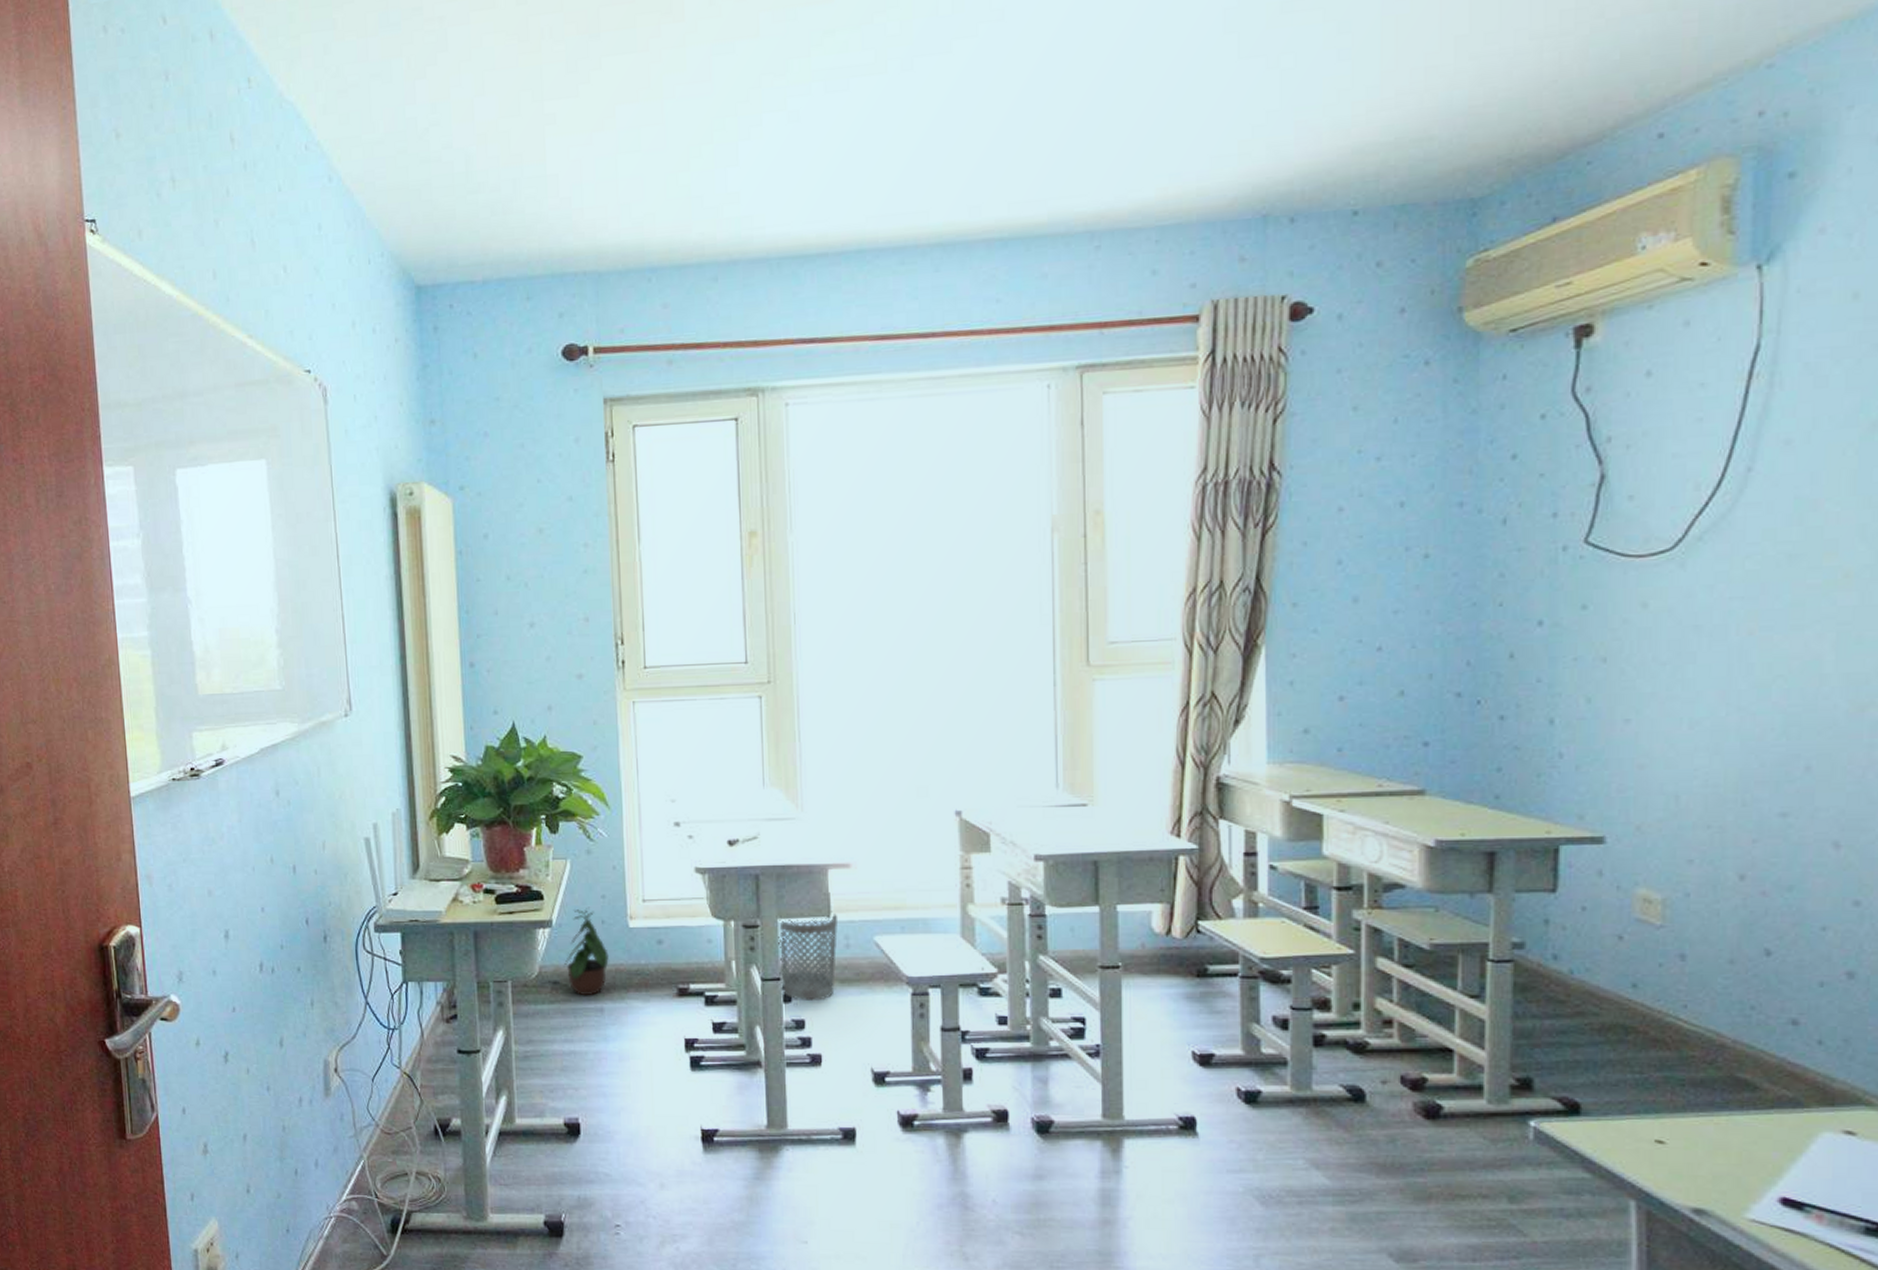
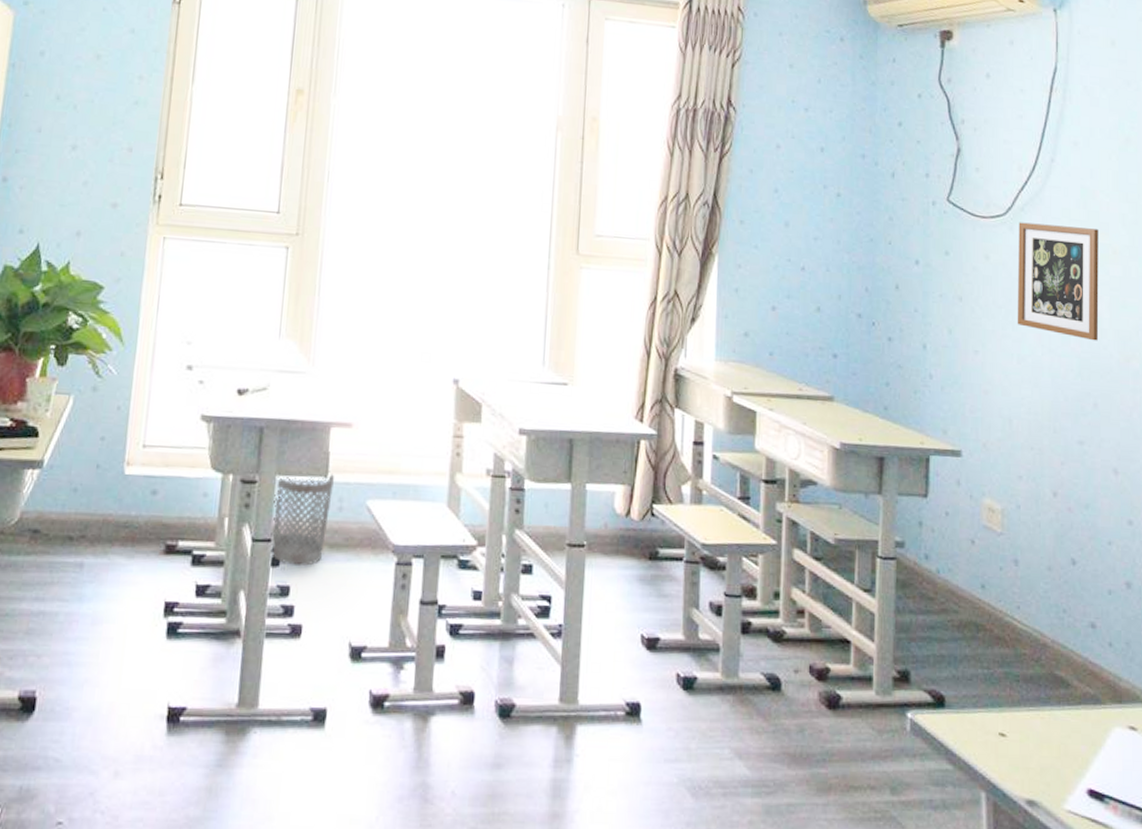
potted plant: present [563,907,609,995] -> none [47,448,99,548]
picture frame: none [1689,549,1821,691] -> present [1017,222,1099,341]

